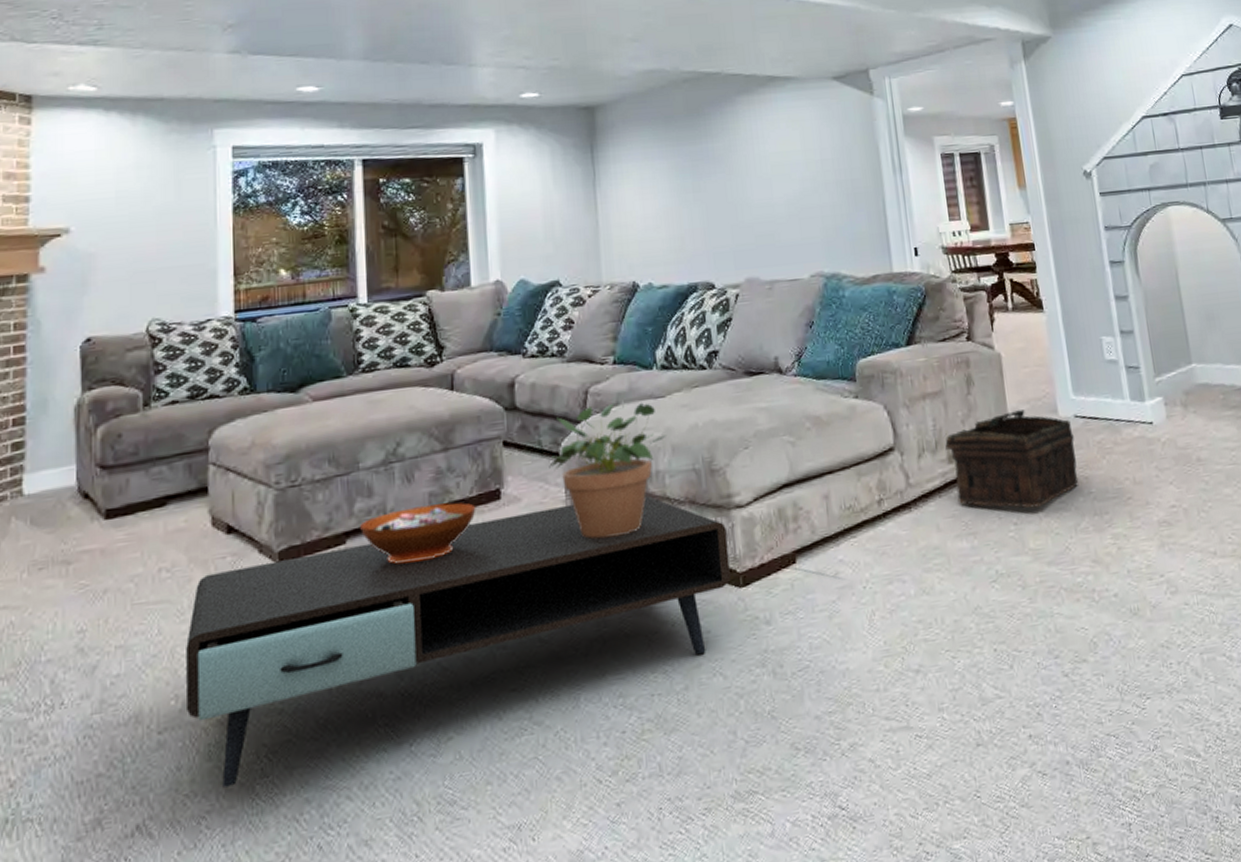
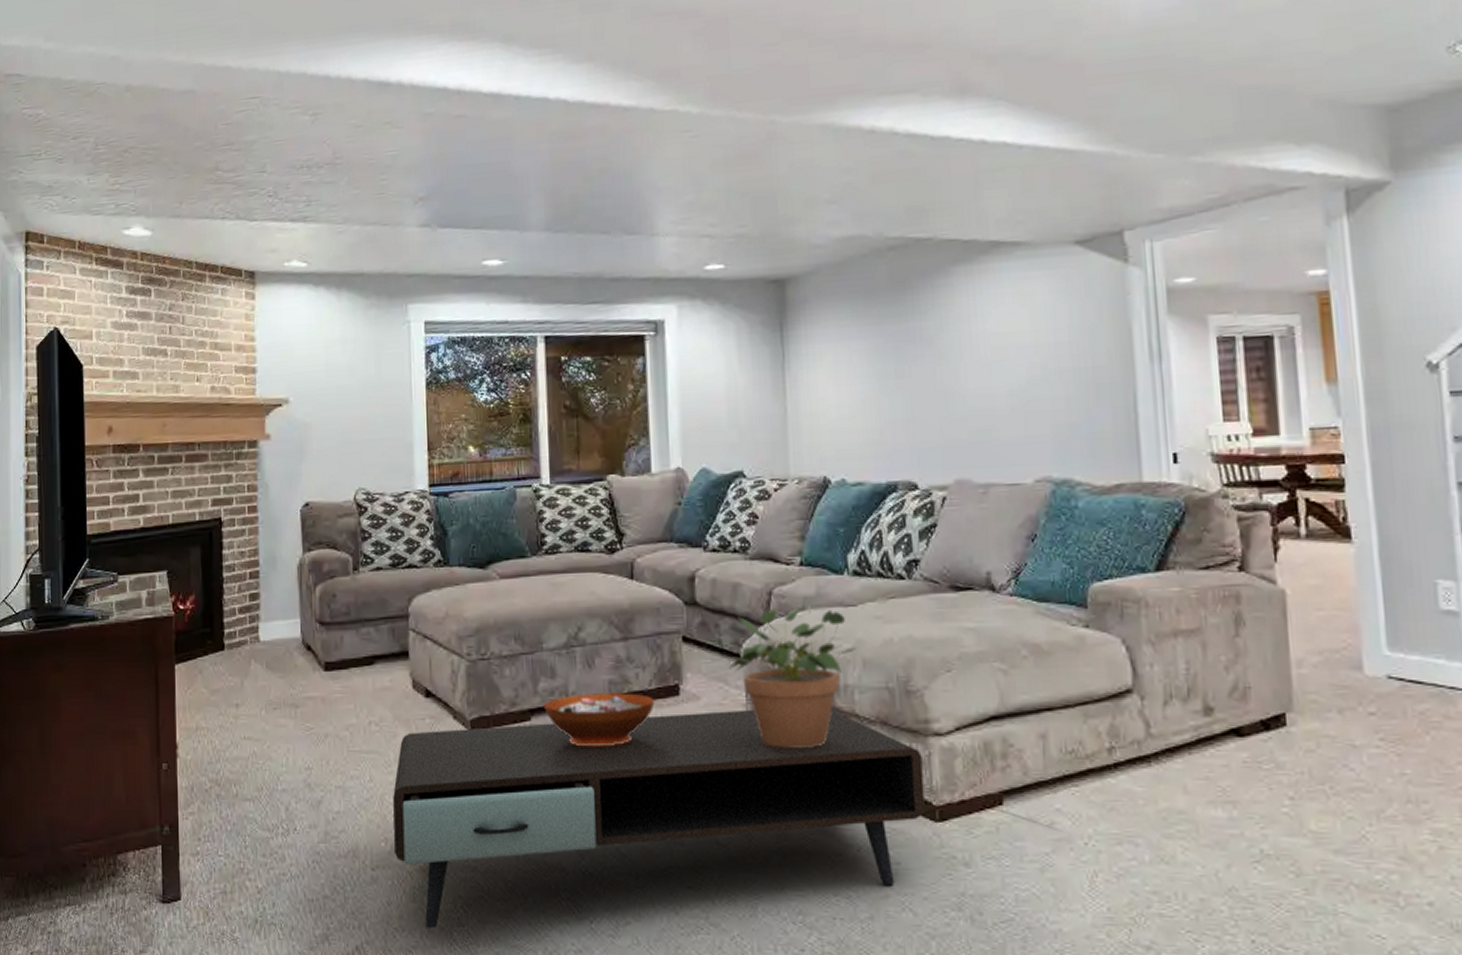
basket: present [945,409,1078,509] -> none [1201,660,1386,782]

